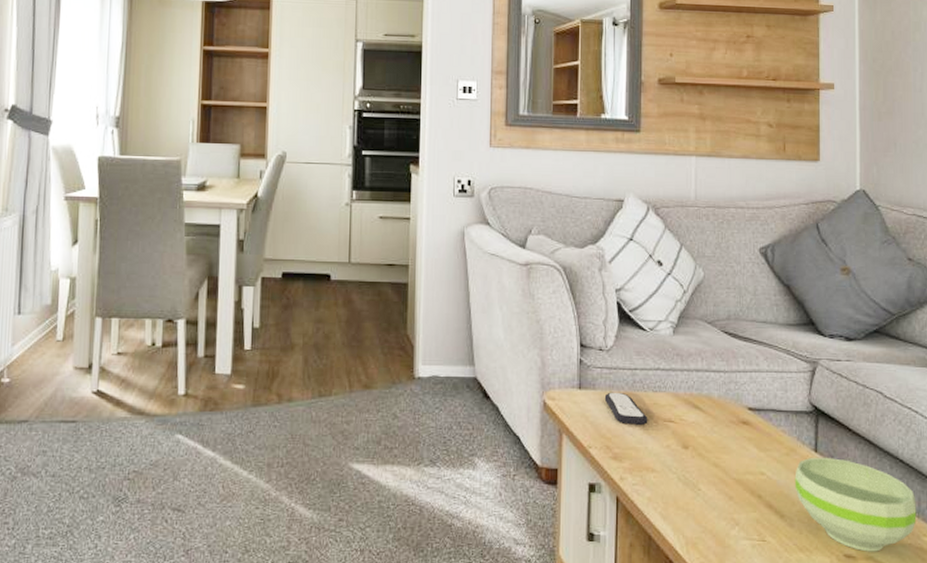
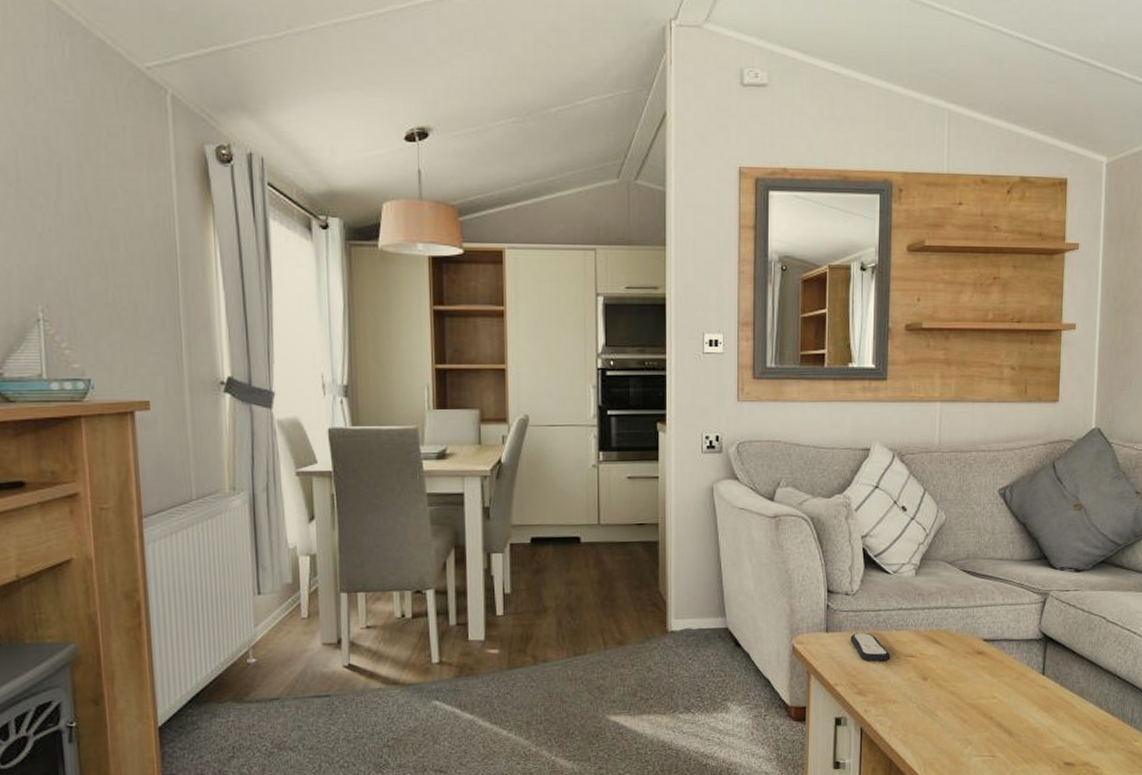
bowl: present [794,457,917,552] -> none [1023,678,1130,759]

